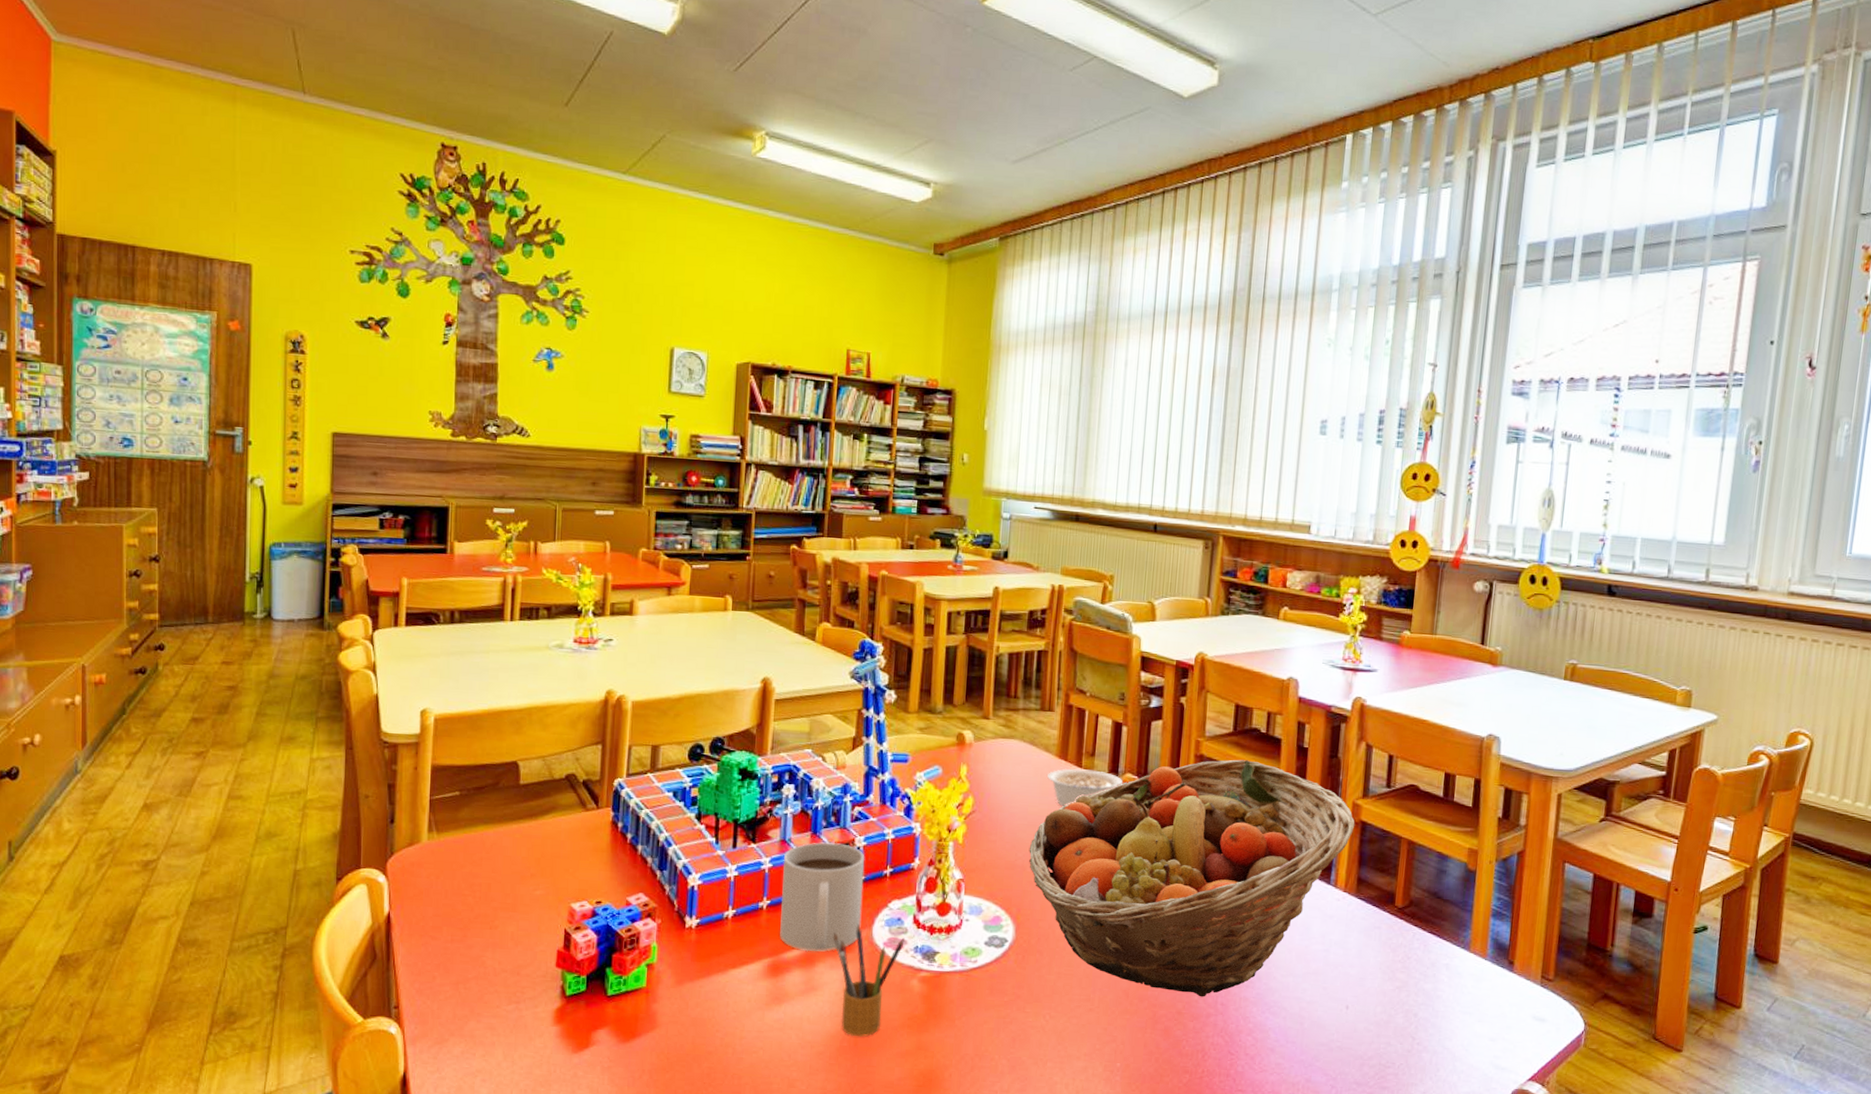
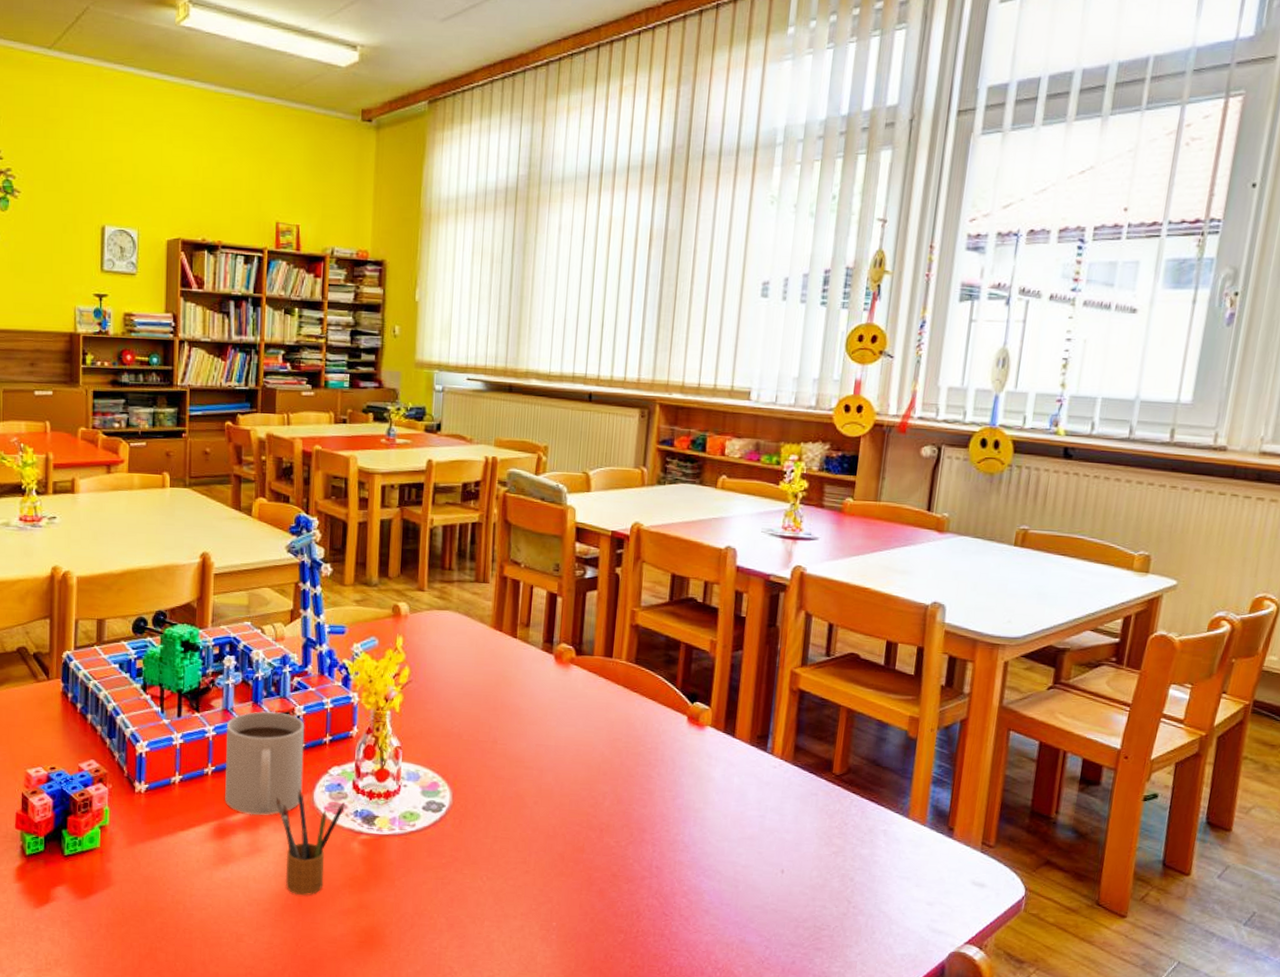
fruit basket: present [1029,759,1355,997] -> none [465,629,793,861]
legume: present [1047,768,1127,806] -> none [482,639,562,676]

